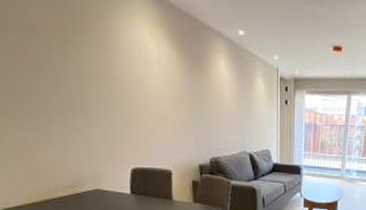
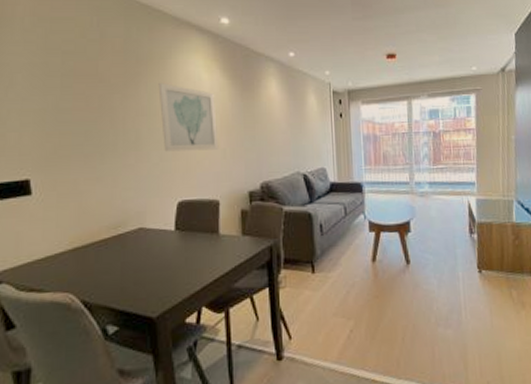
wall art: none [101,44,169,123] -> present [158,82,219,152]

